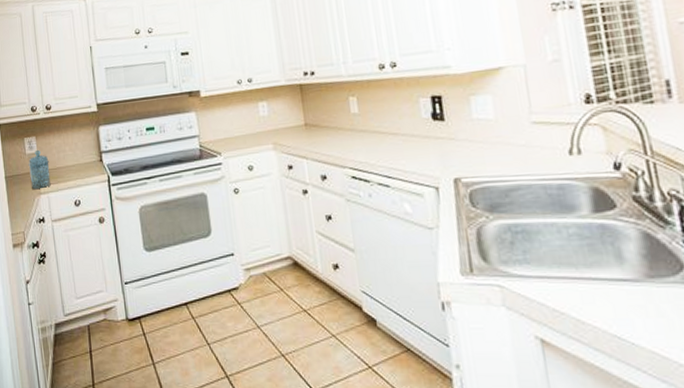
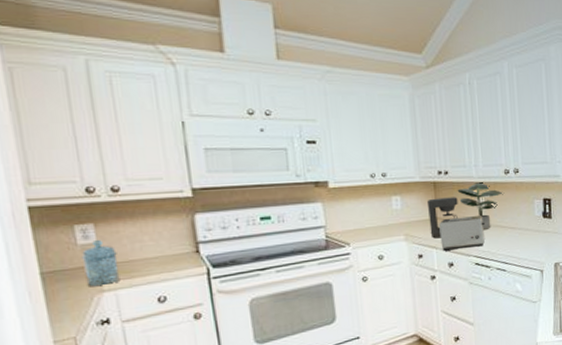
coffee maker: none [293,99,328,148] -> present [426,197,458,239]
toaster: none [308,120,361,162] -> present [439,216,486,251]
potted plant: none [325,81,378,138] -> present [457,182,502,231]

